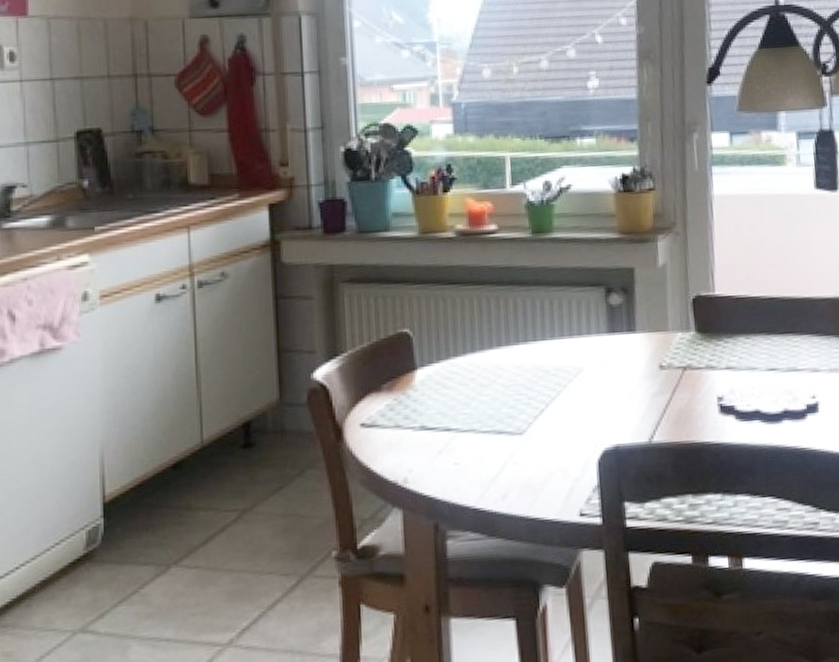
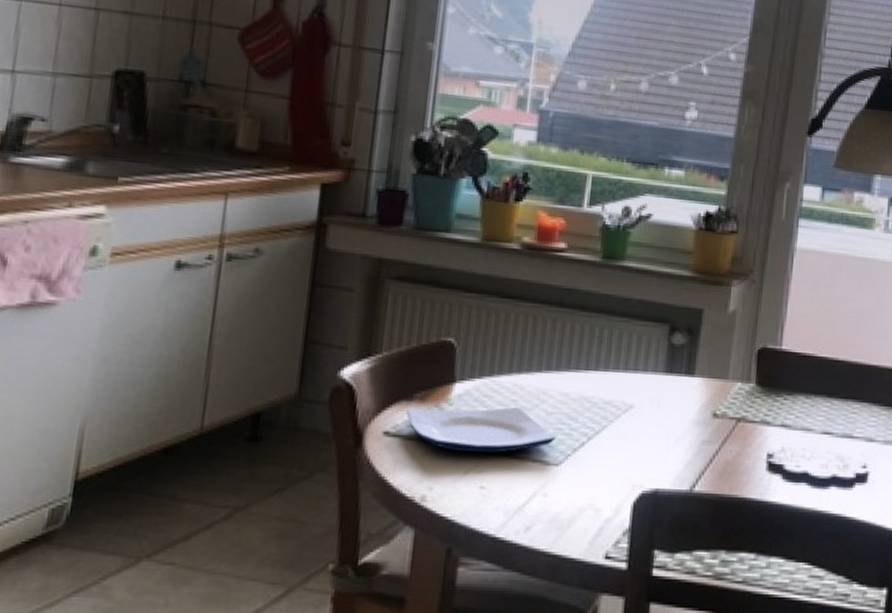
plate: none [378,385,516,434] -> present [407,407,556,453]

